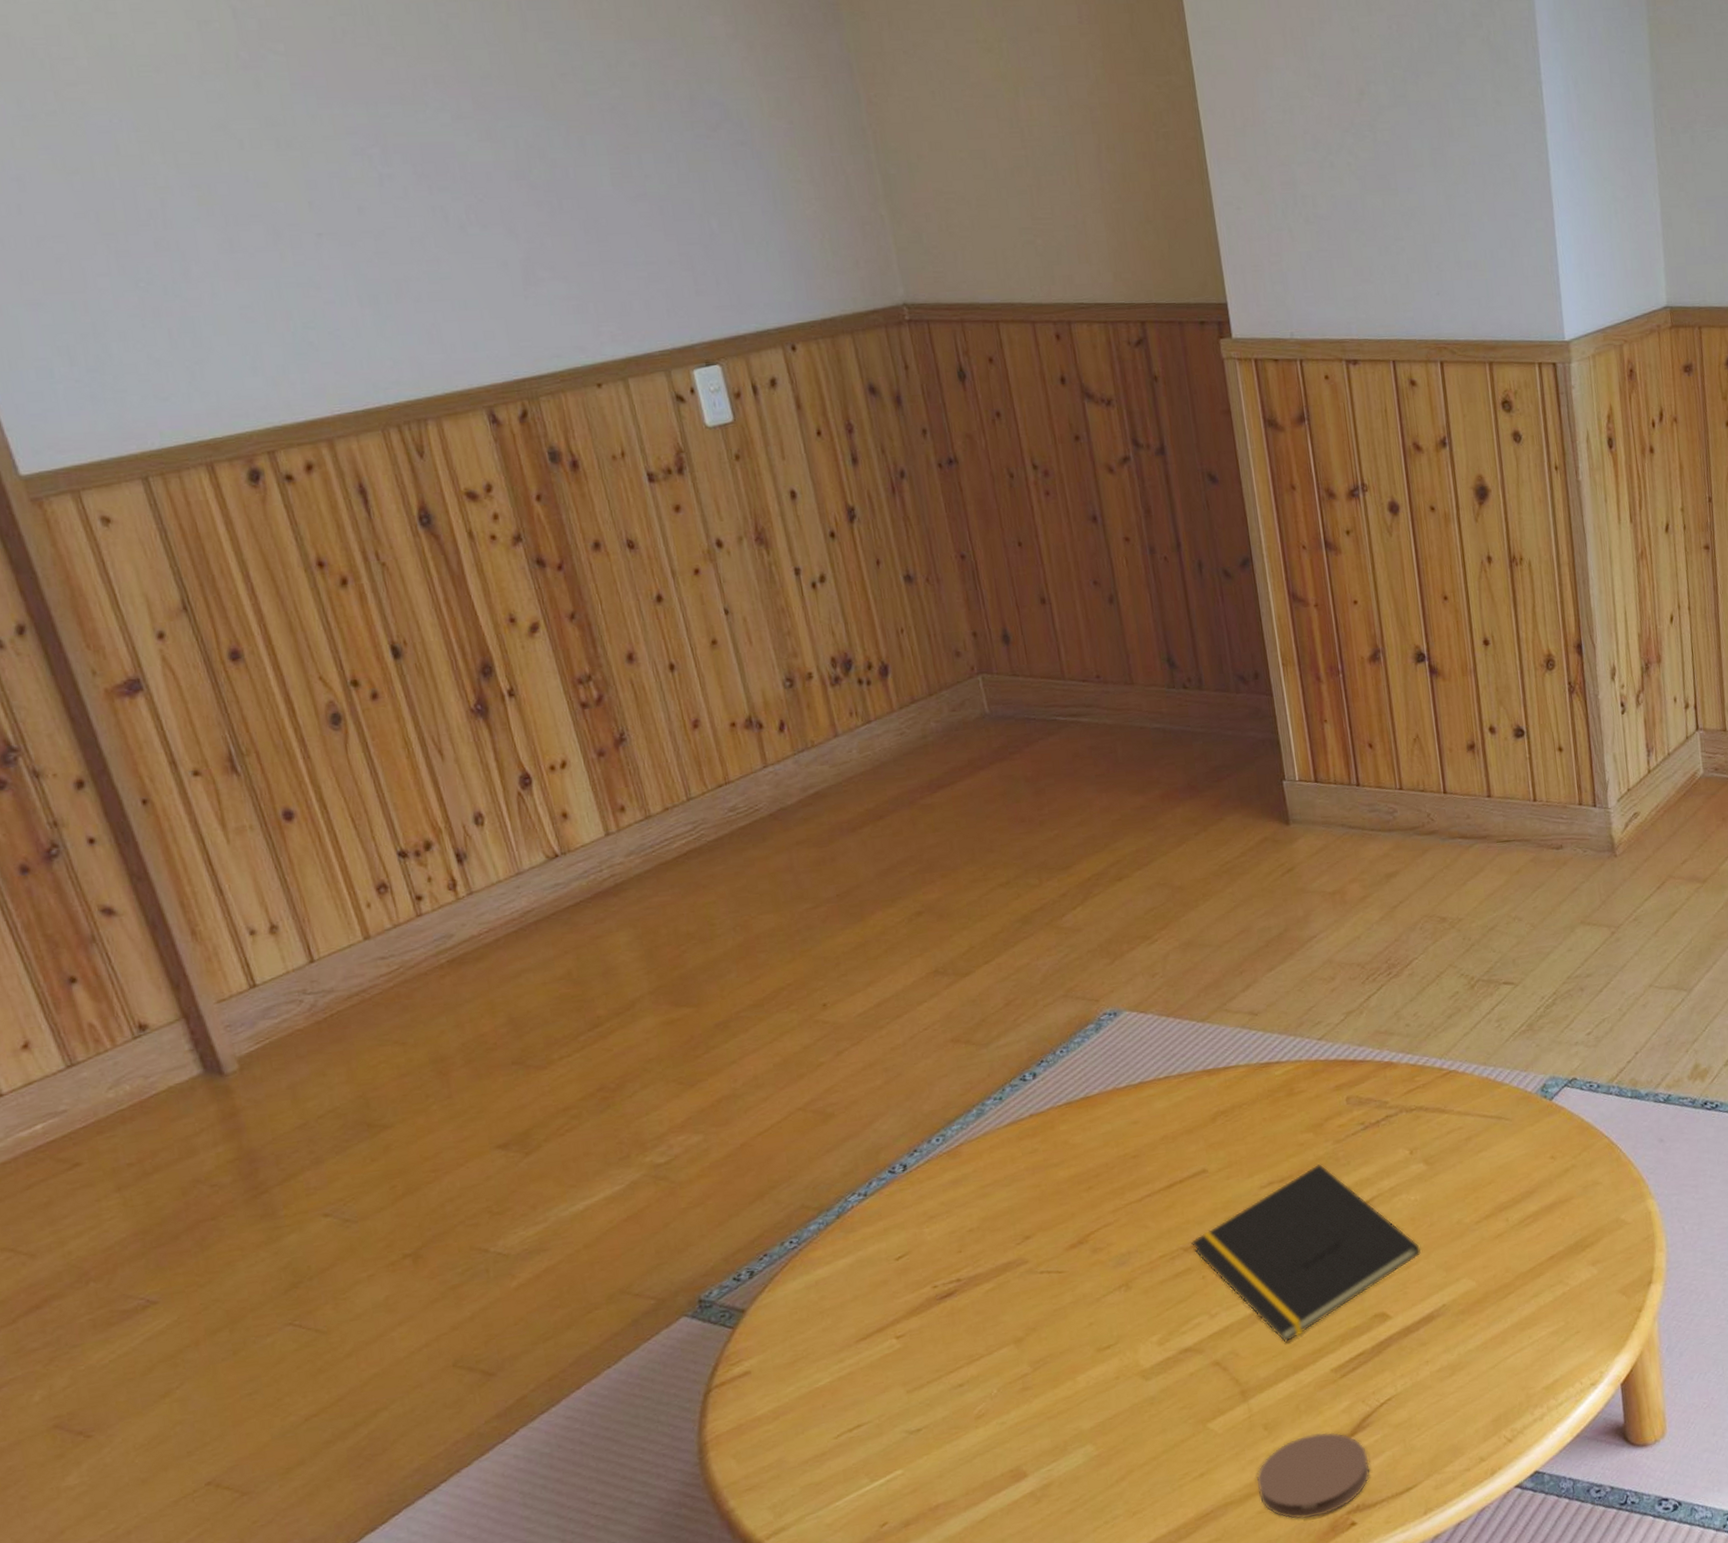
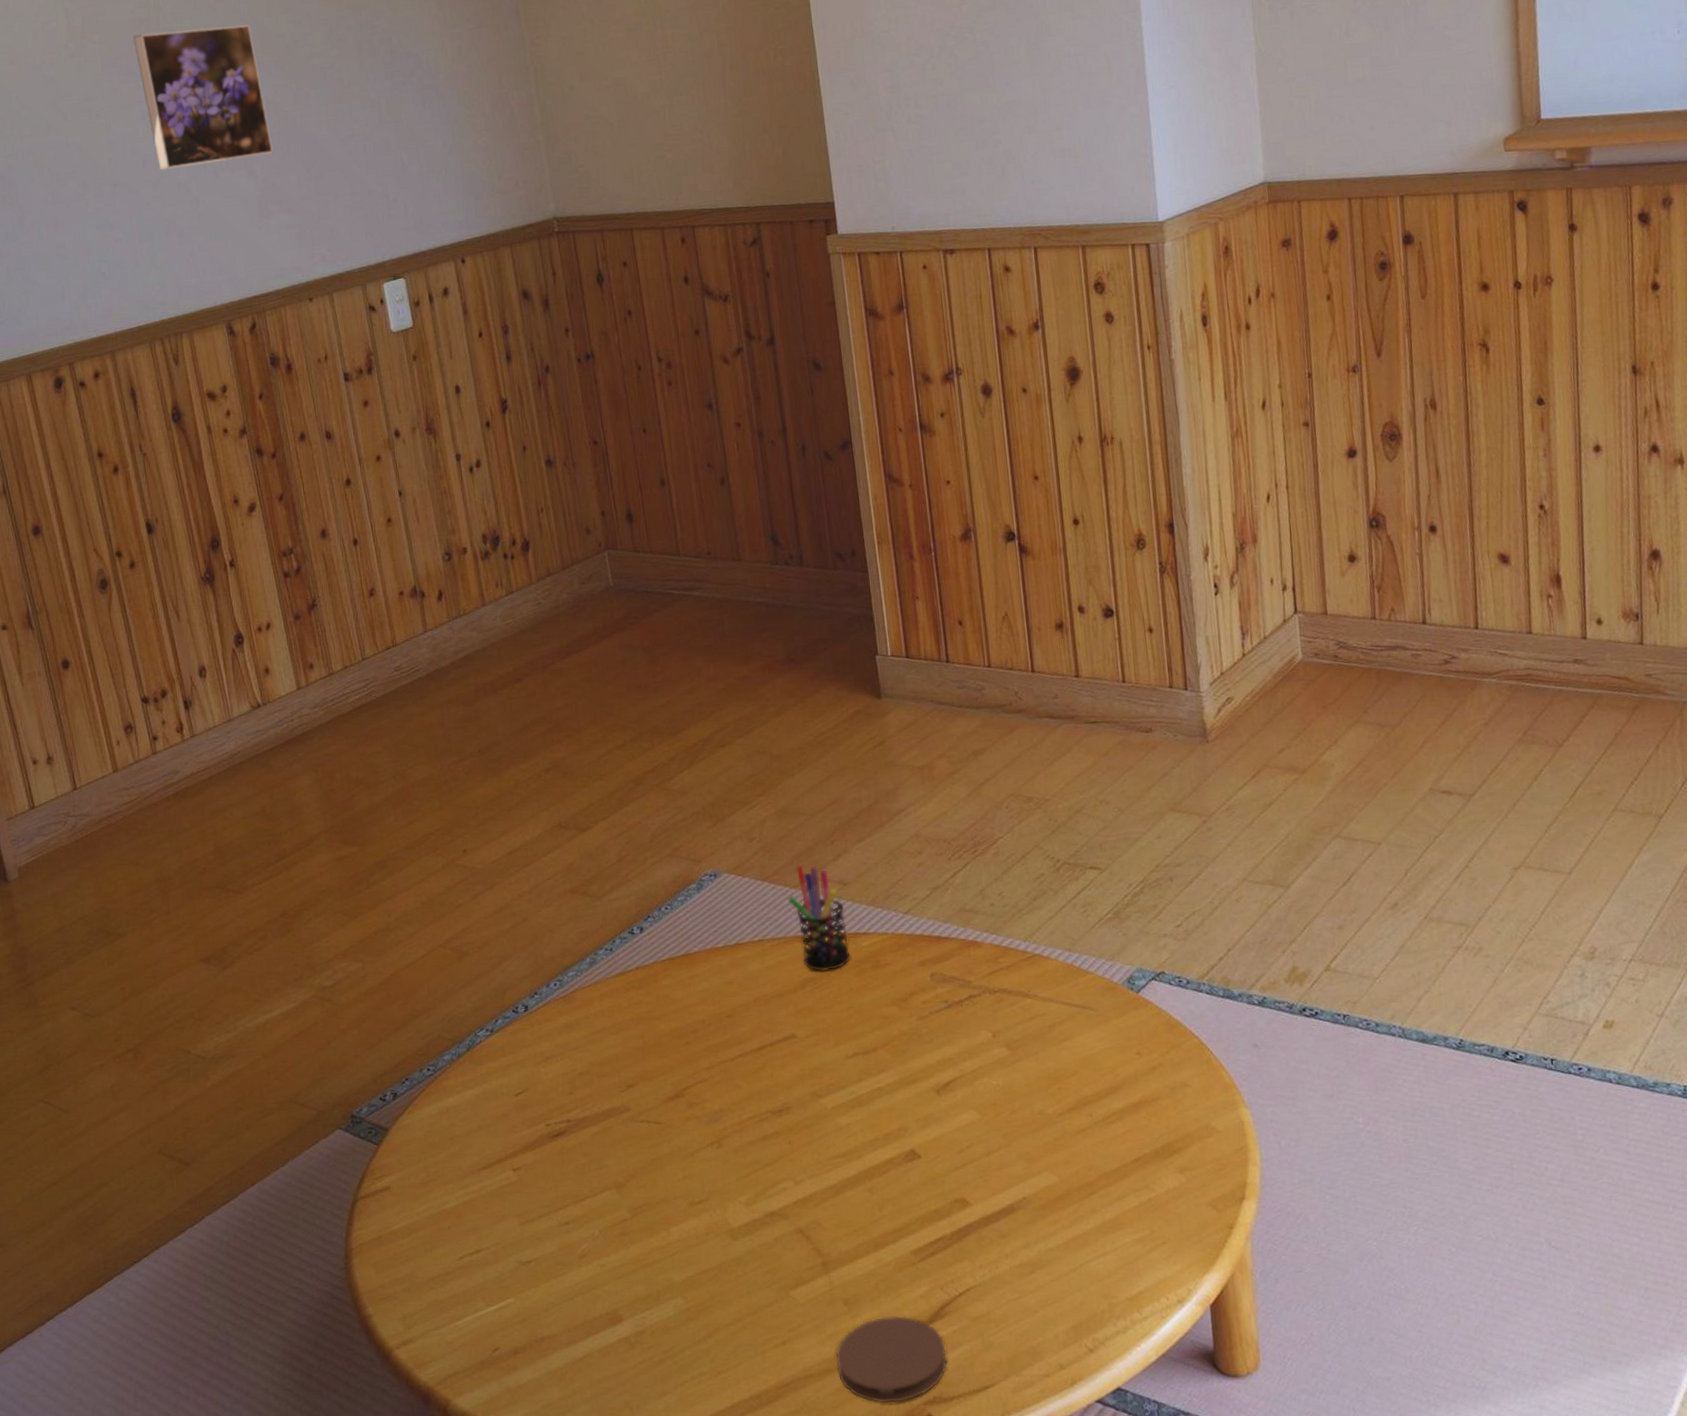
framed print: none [333,47,540,220] -> present [132,24,274,171]
notepad: present [1191,1164,1422,1343] -> none [779,1039,1003,1218]
pen holder: none [1195,998,1263,1104] -> present [788,865,851,972]

